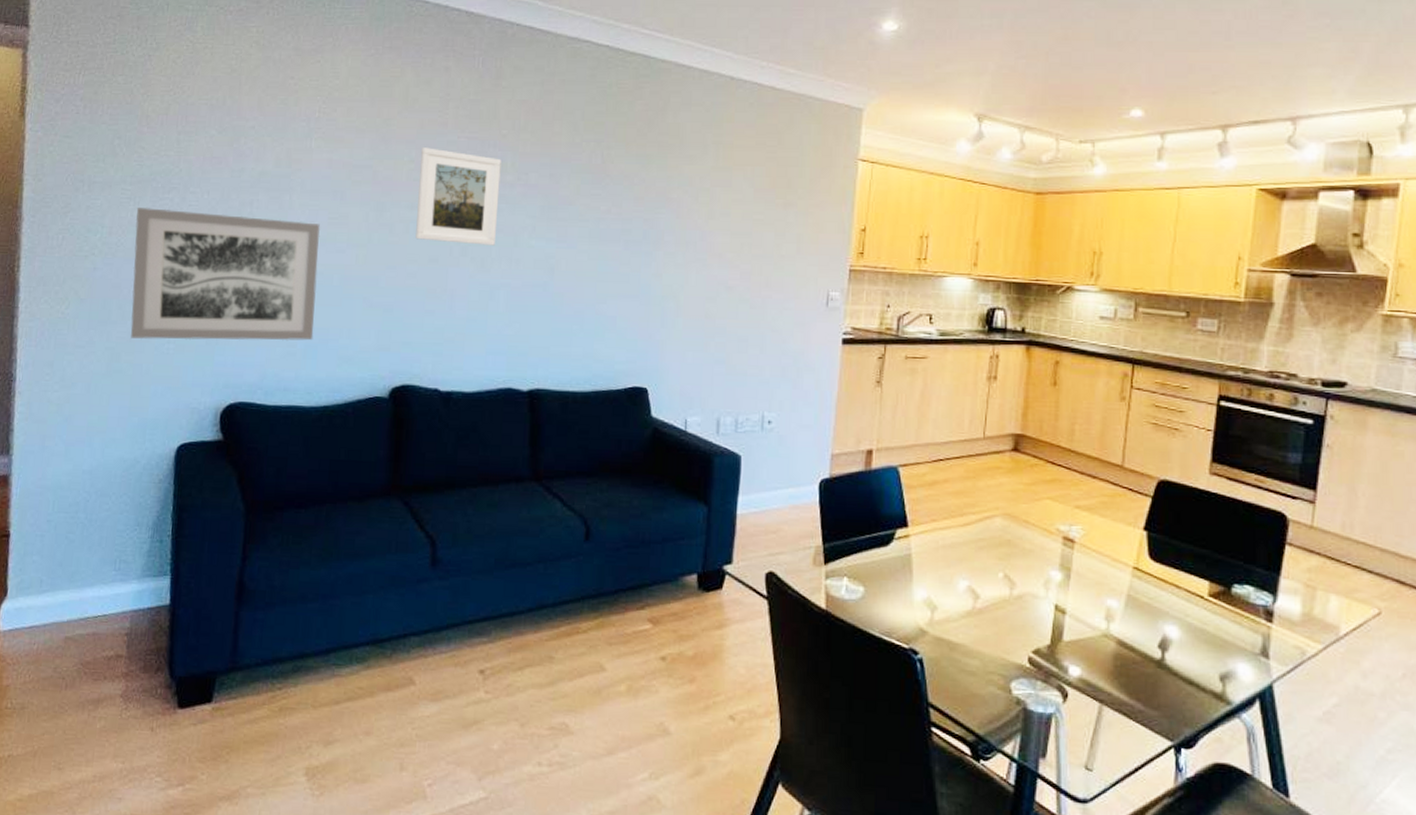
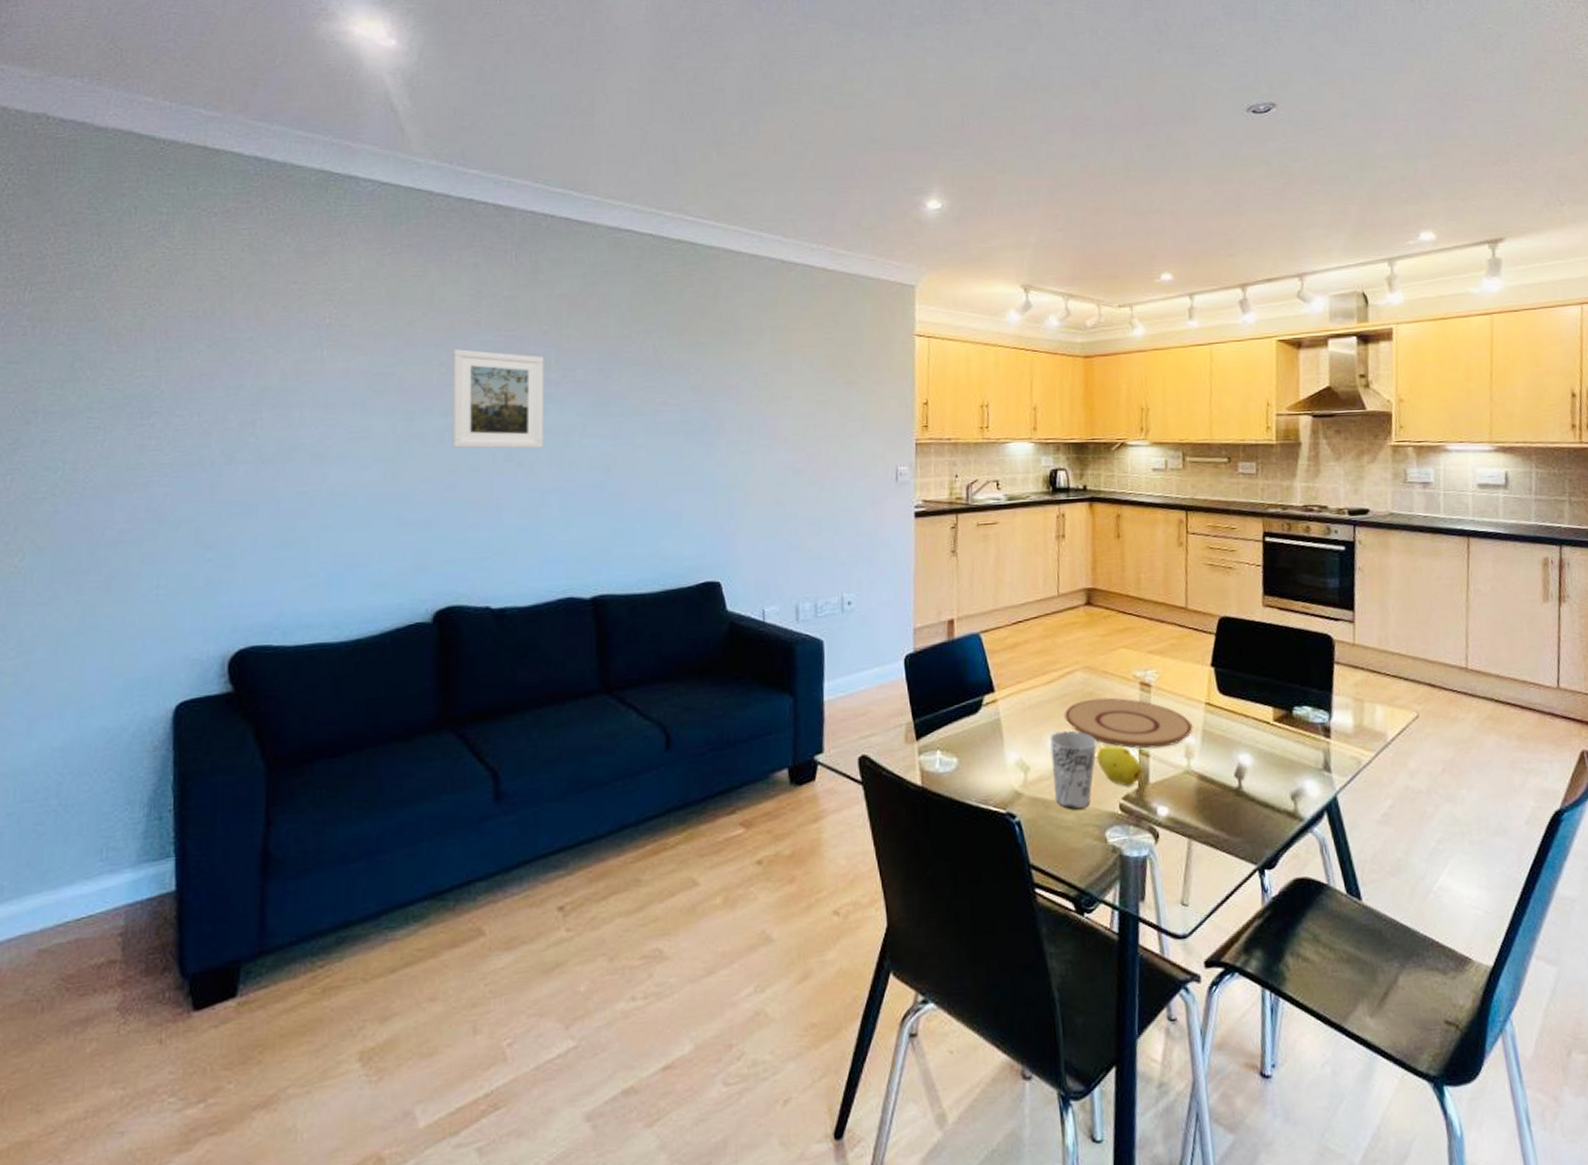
wall art: present [130,208,321,341] -> none [106,436,340,588]
cup: none [960,575,1010,656] -> present [1049,730,1097,810]
plate: none [979,547,1117,607] -> present [1064,698,1193,749]
fruit: none [1009,597,1057,641] -> present [1096,745,1143,787]

